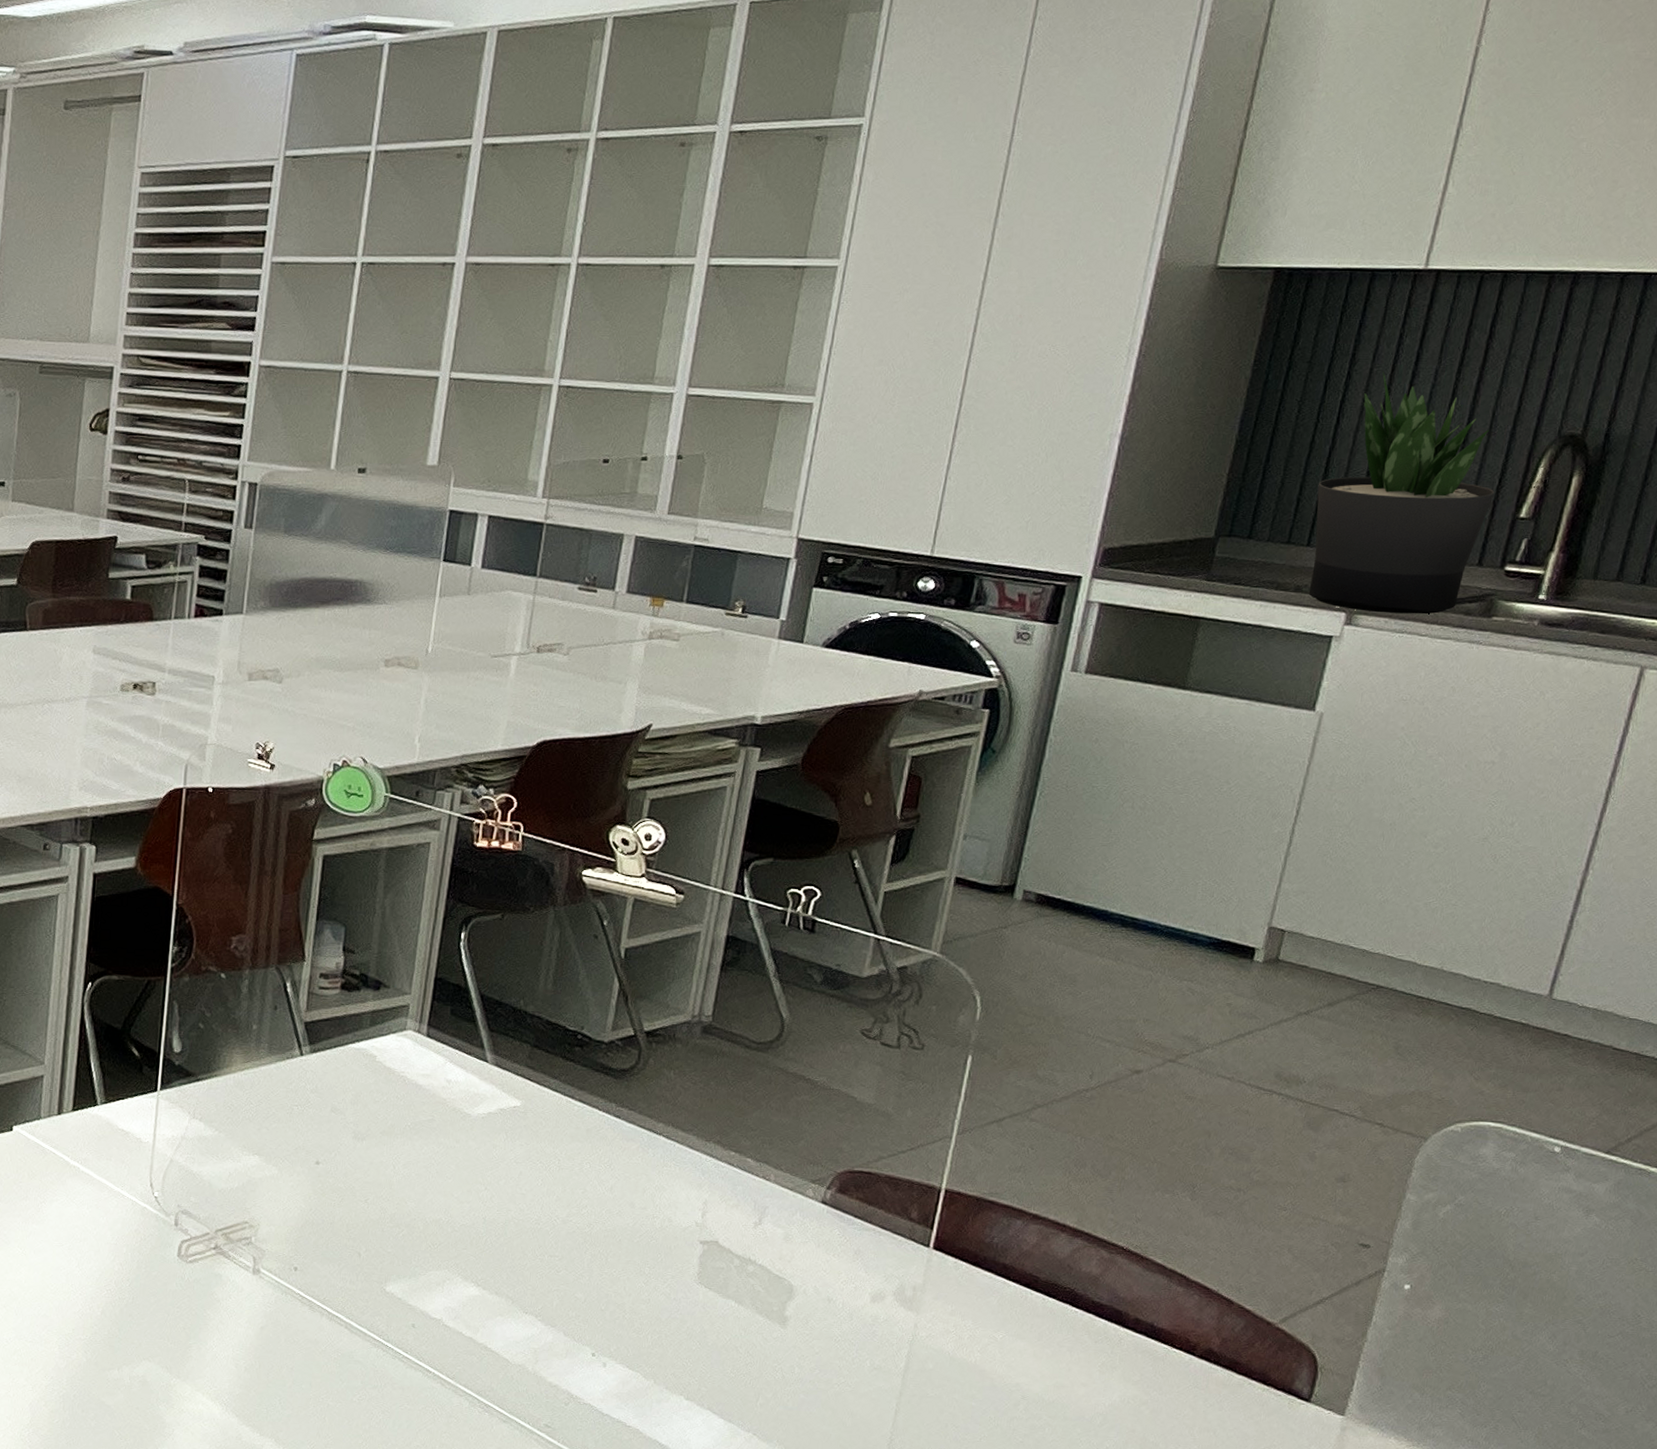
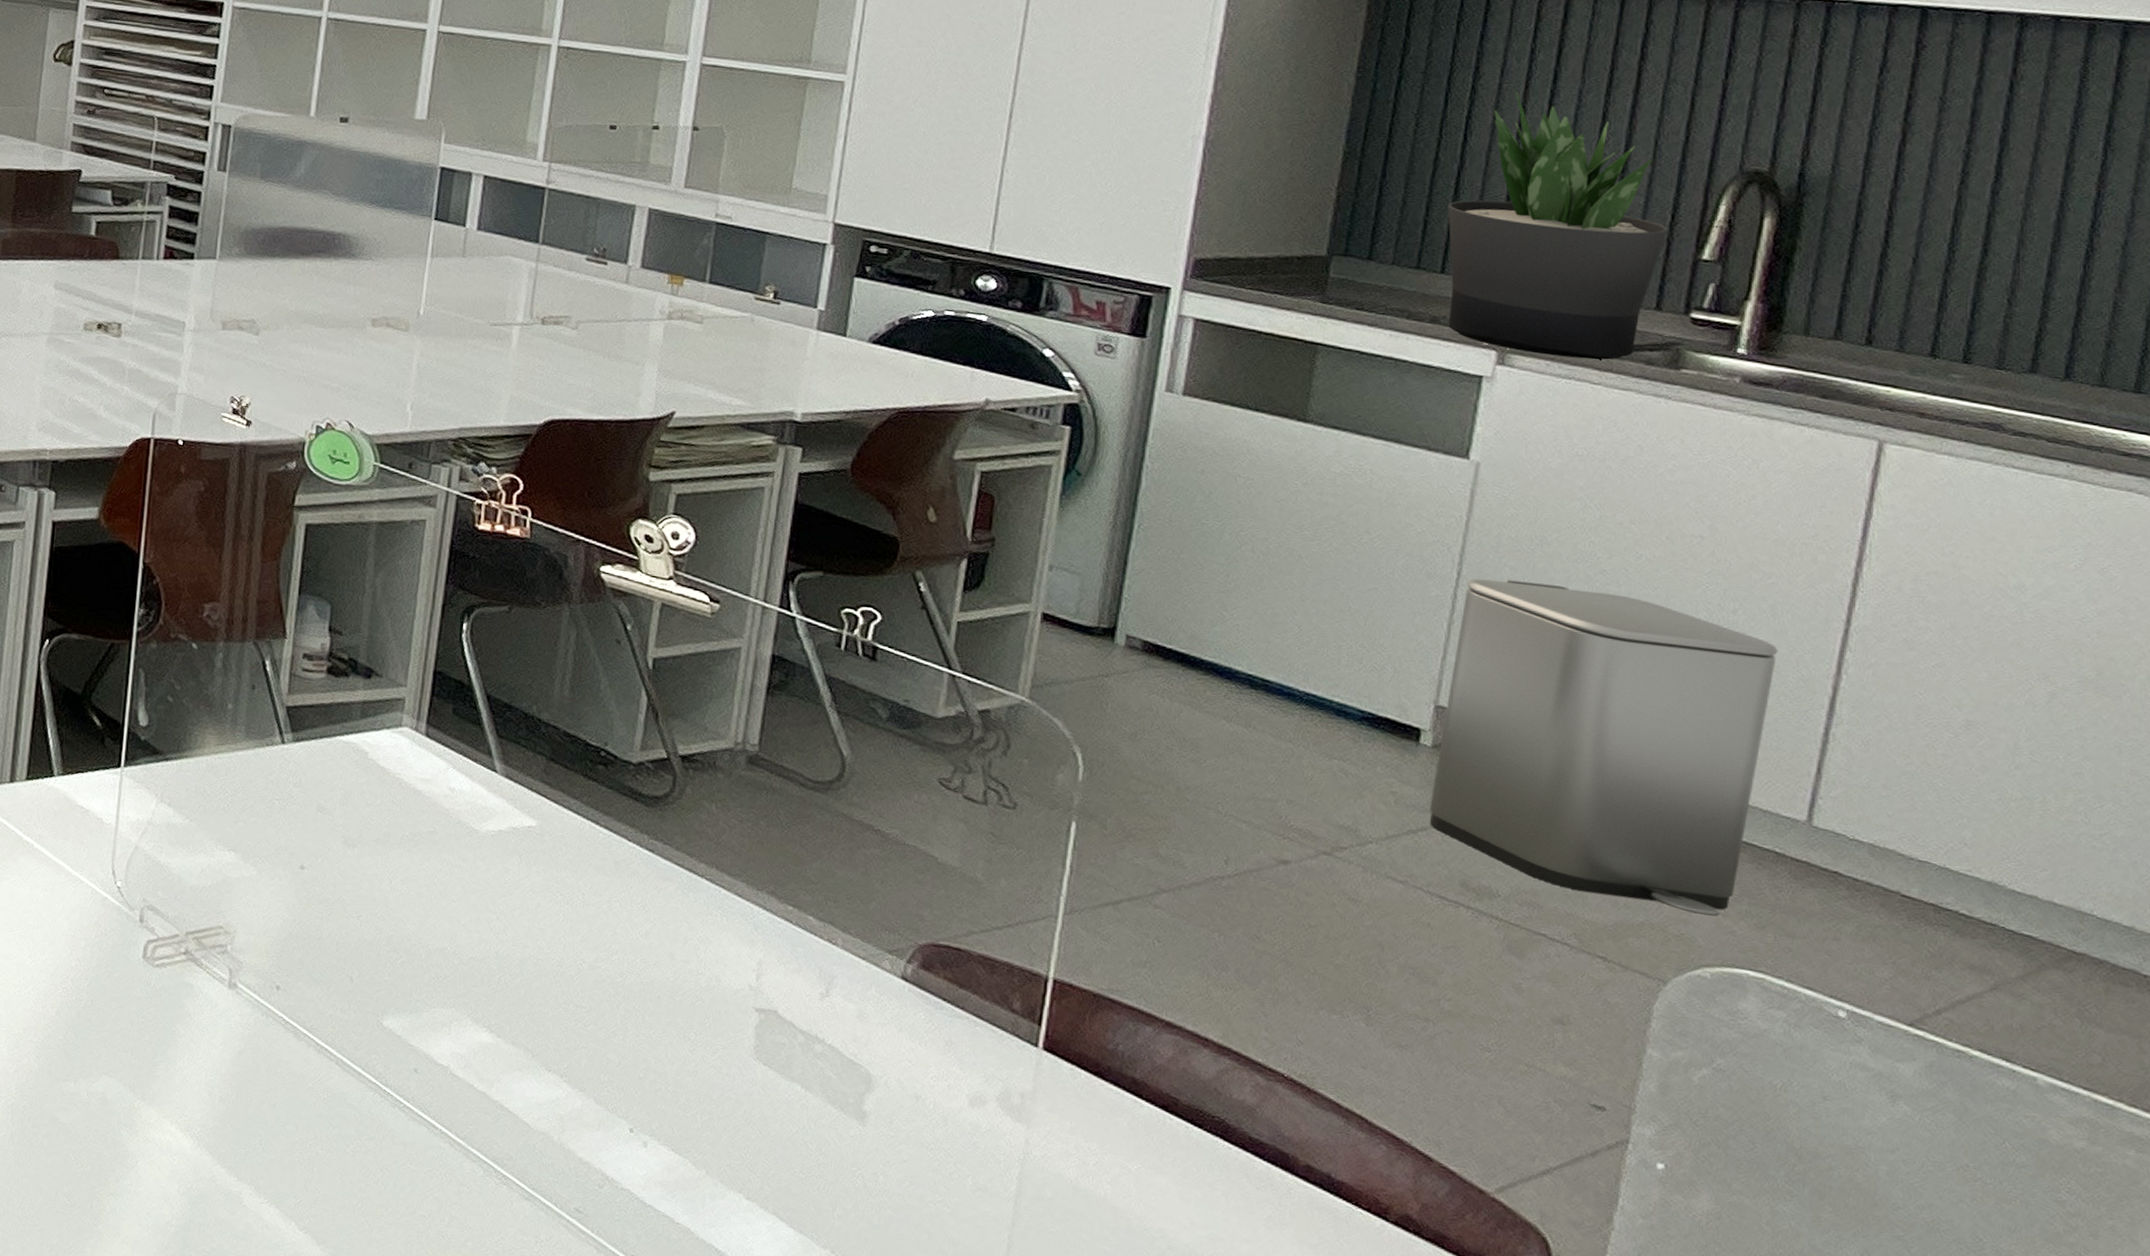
pedal bin: none [1255,813,1543,1081] -> present [1429,578,1778,917]

